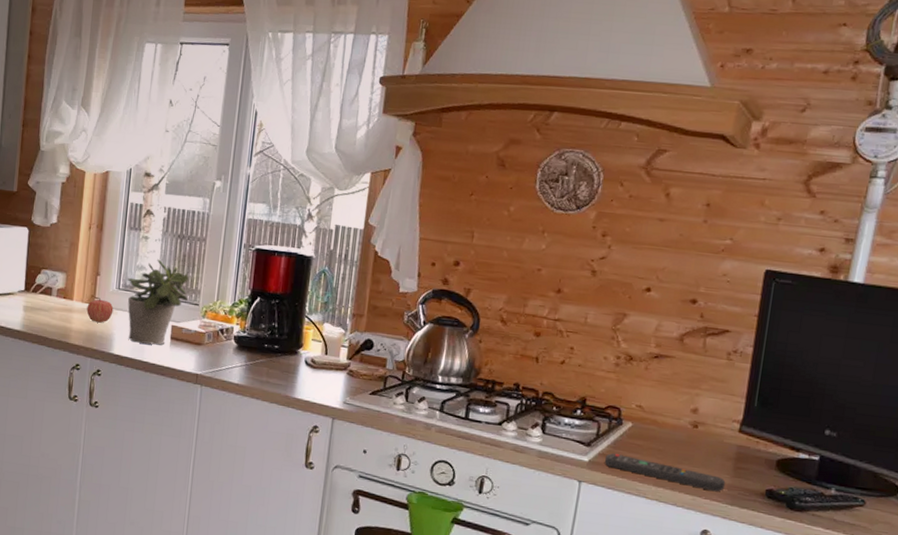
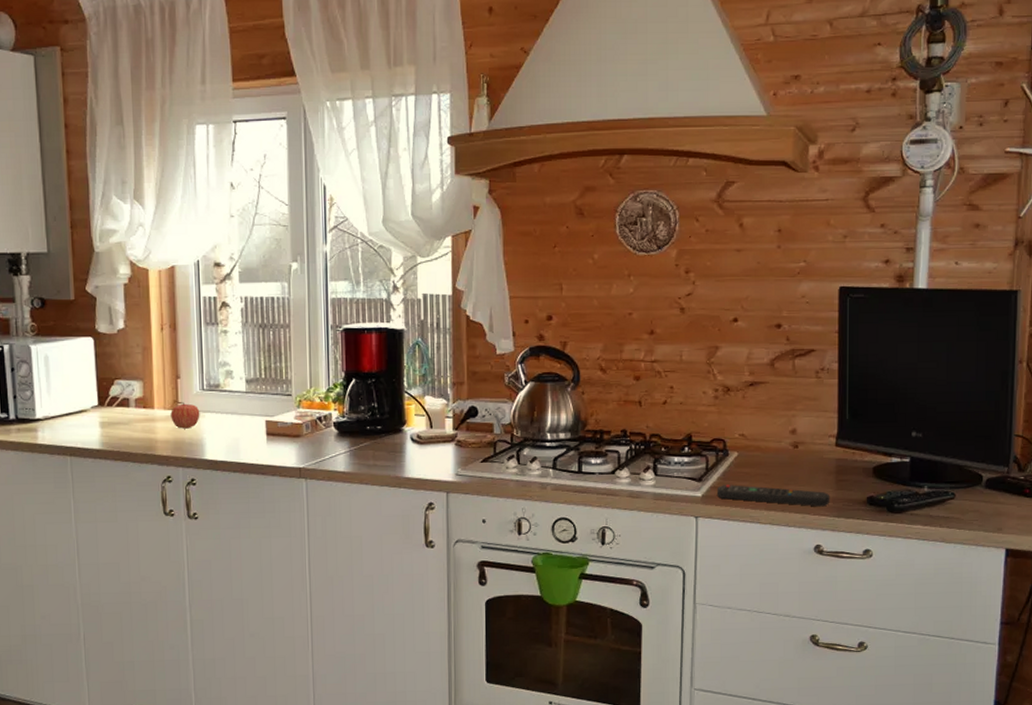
potted plant: present [128,259,189,345] -> none [211,352,280,444]

